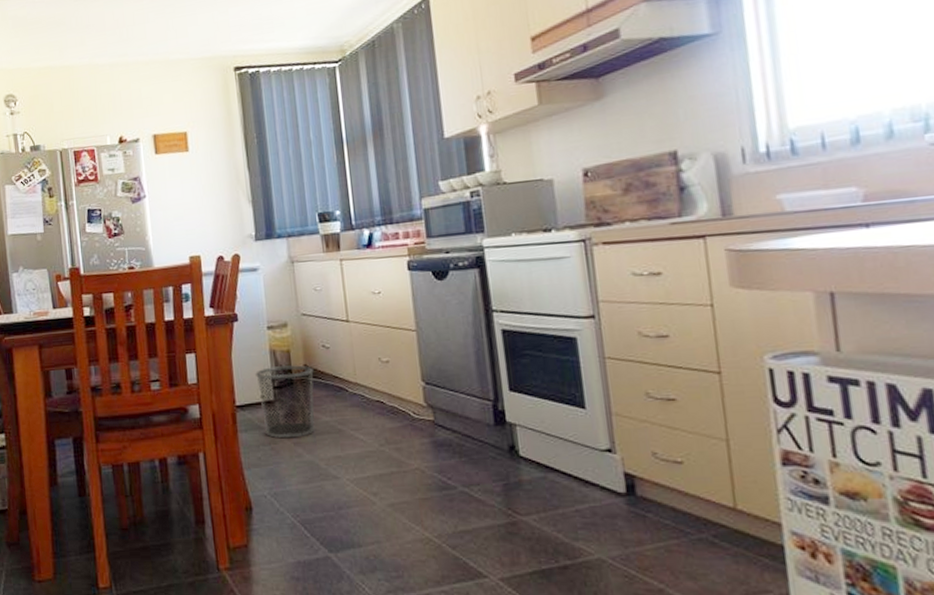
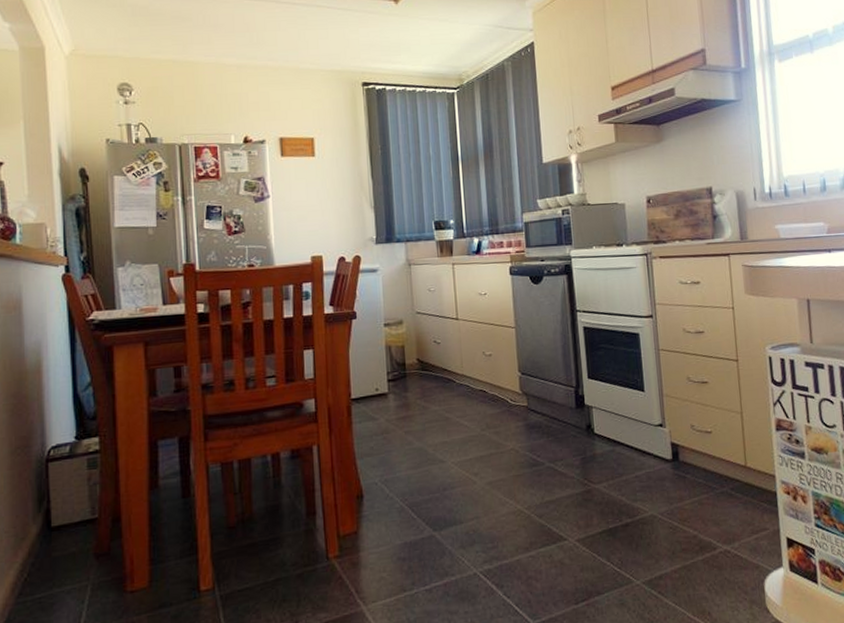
waste bin: present [254,364,315,439] -> none [370,359,425,428]

